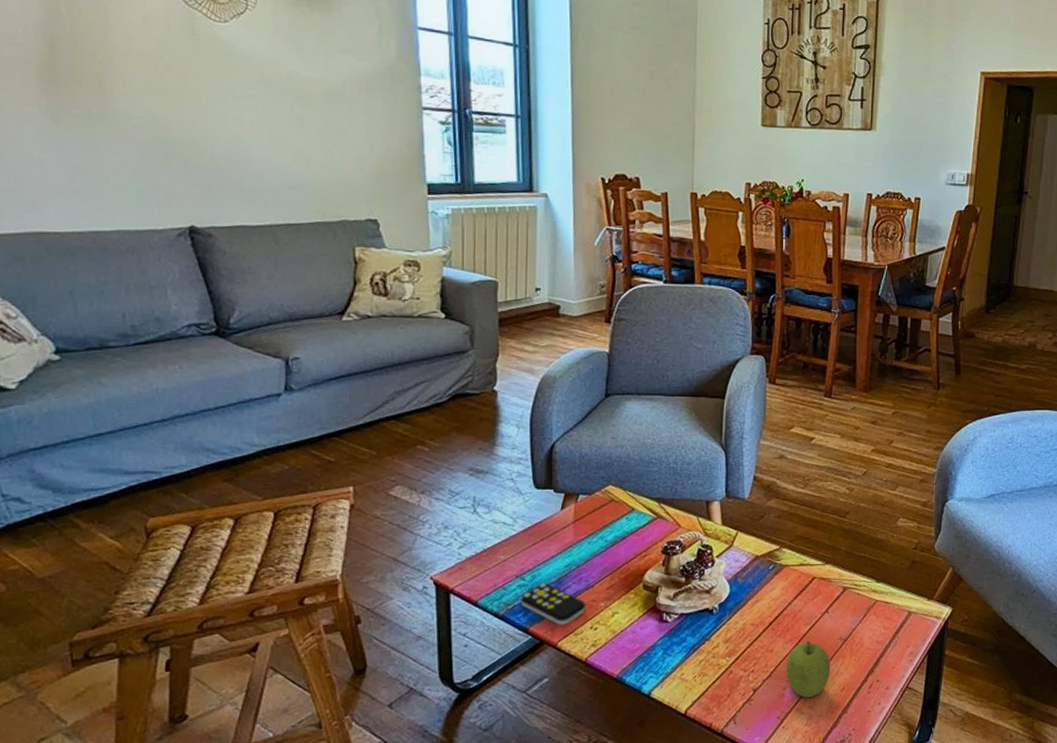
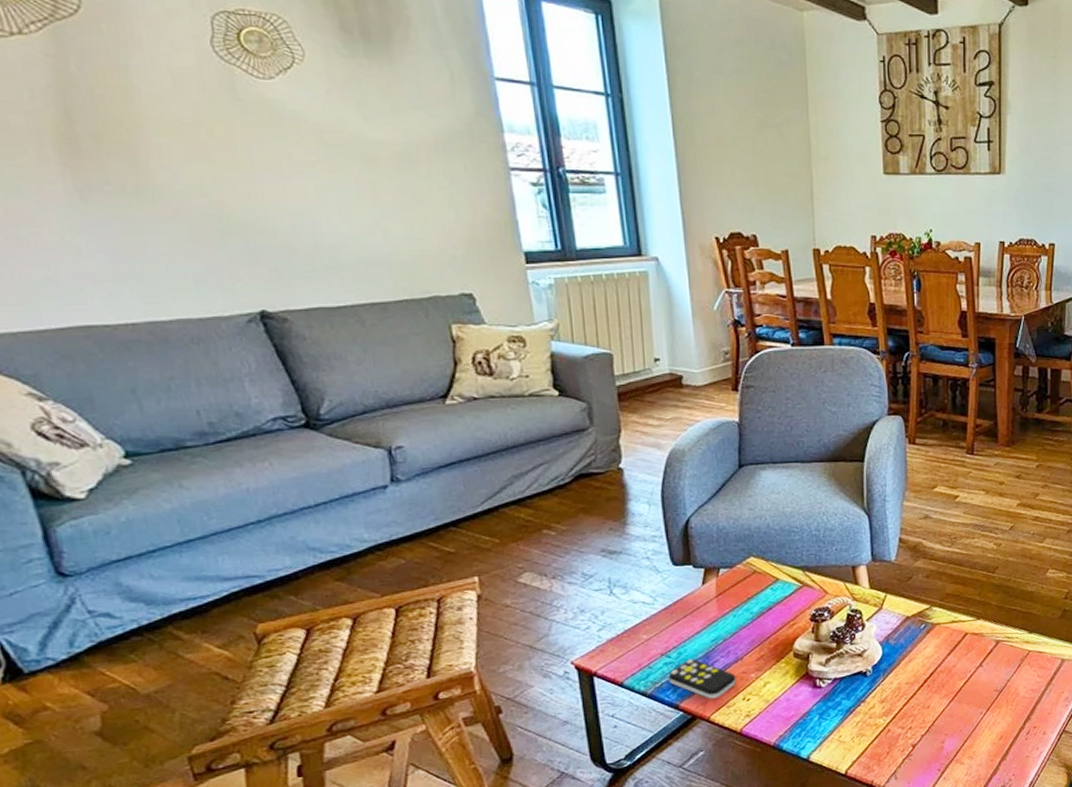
fruit: present [786,641,831,697] -> none [944,695,988,749]

